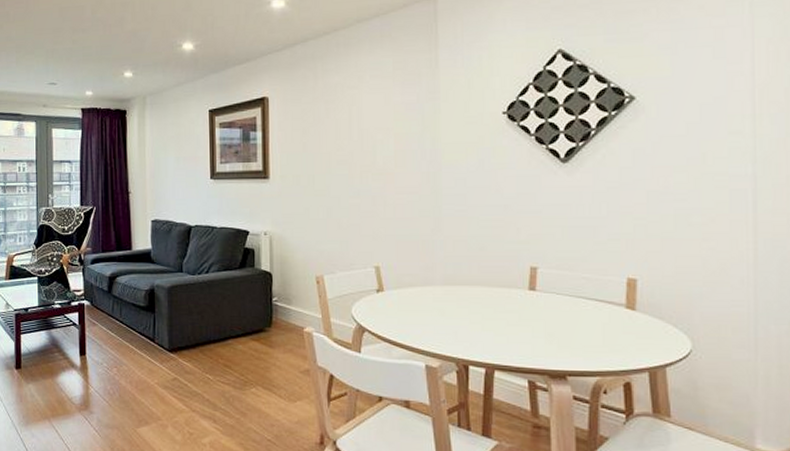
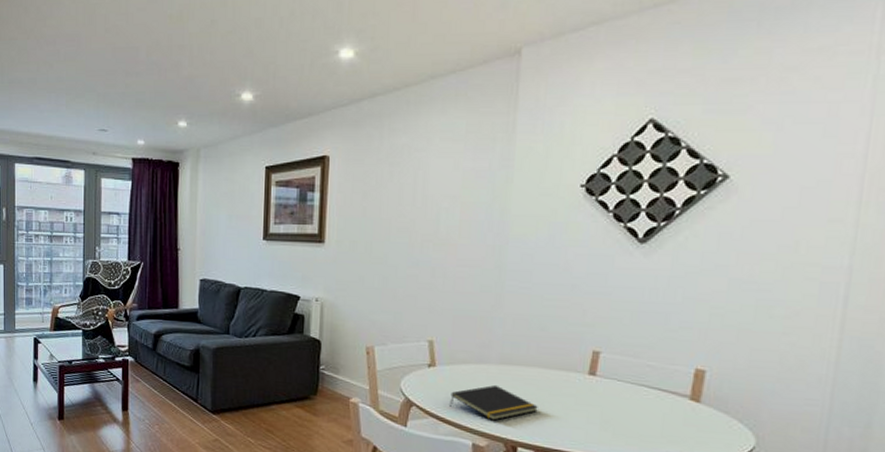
notepad: none [400,305,485,341] -> present [450,384,538,421]

